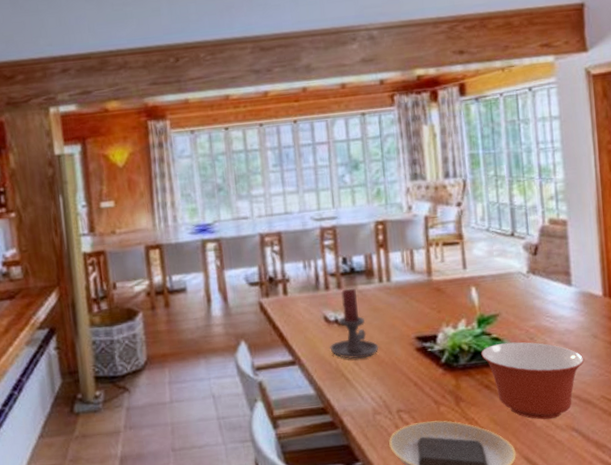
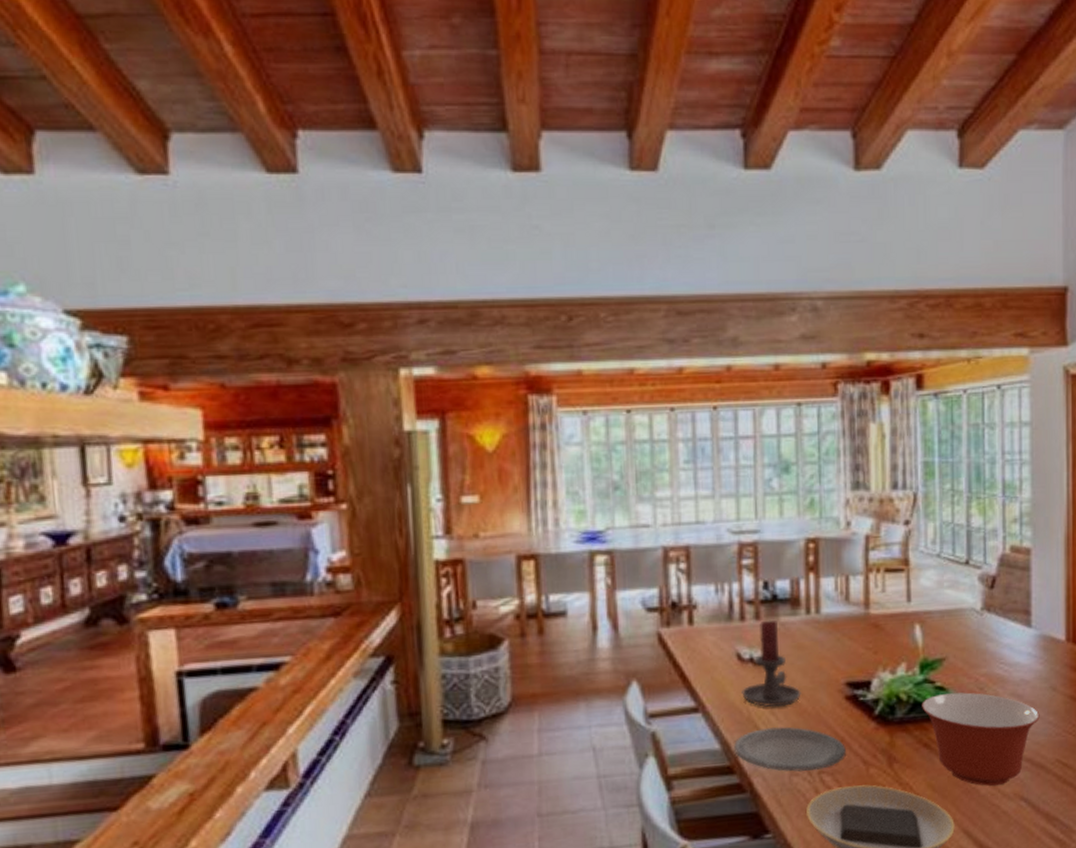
plate: none [326,374,419,411] -> present [734,726,846,772]

